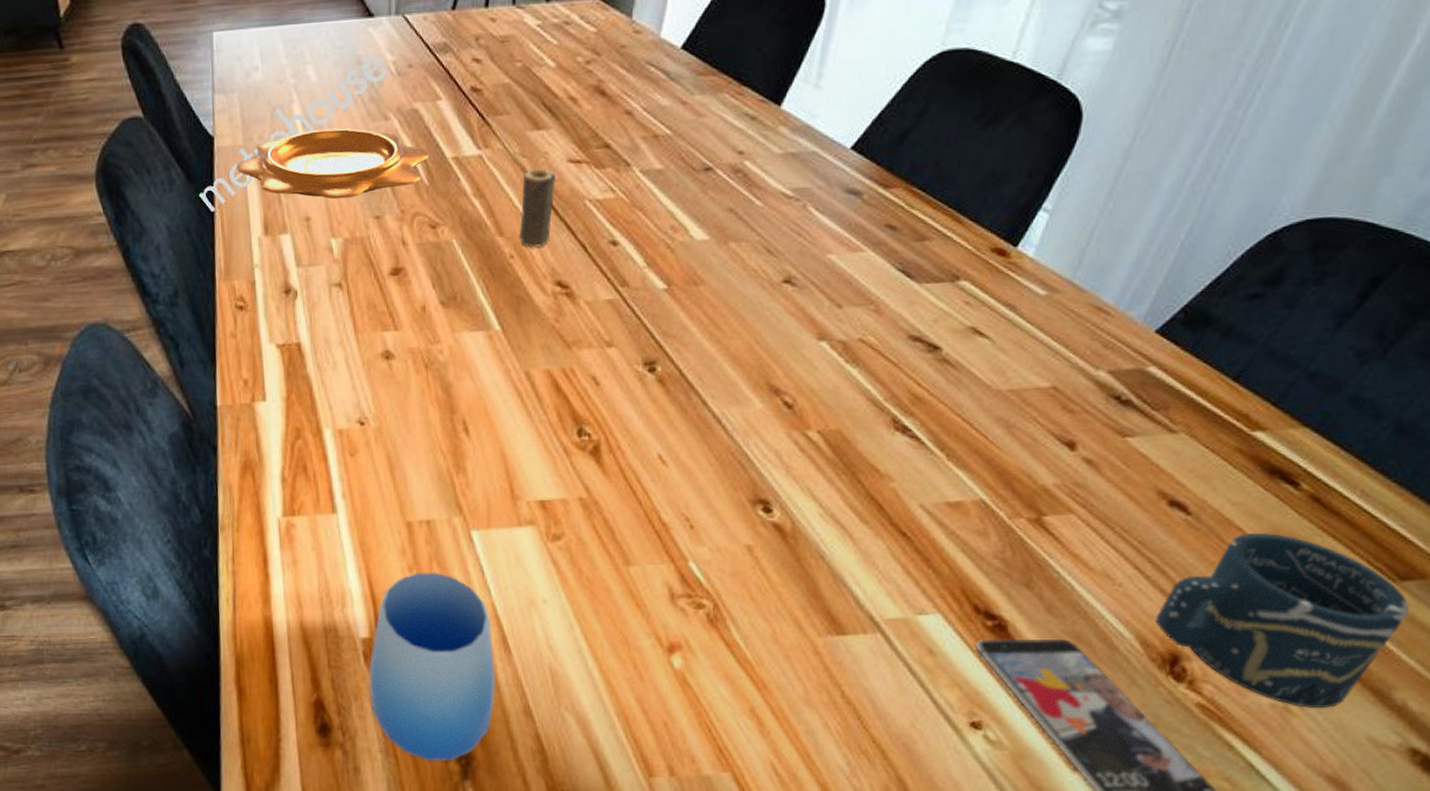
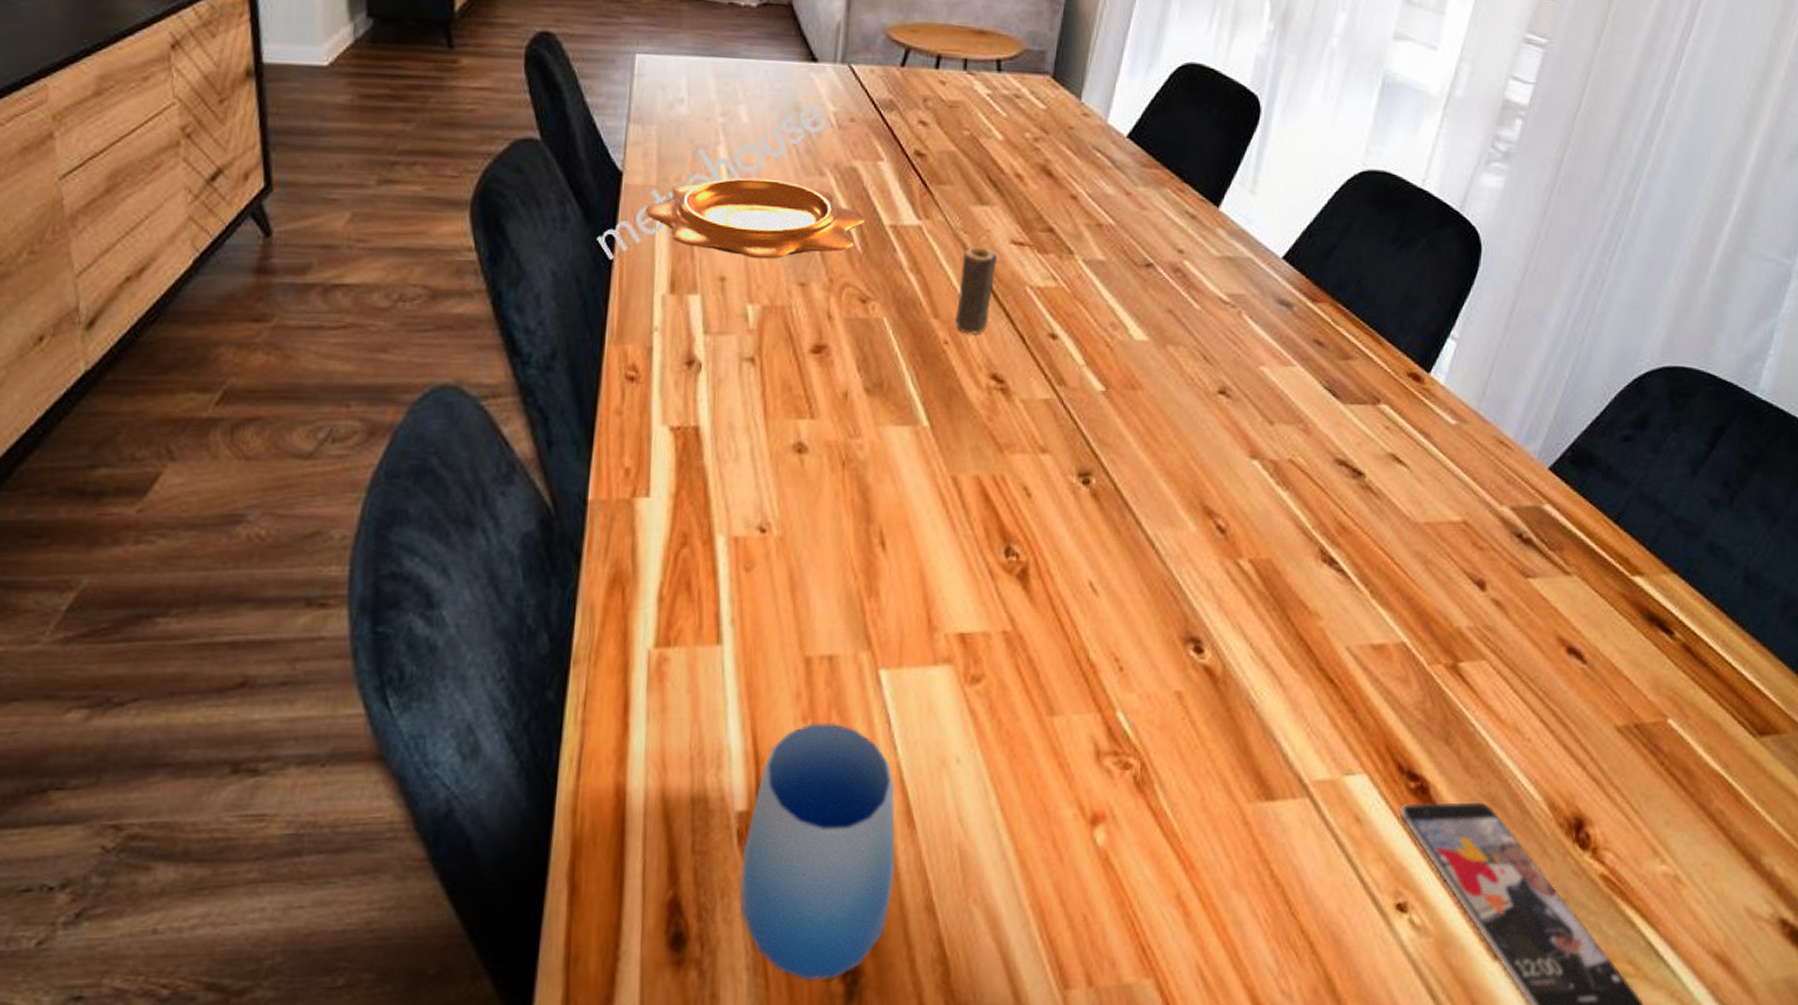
cup: present [1155,533,1411,709] -> none [1561,684,1769,878]

